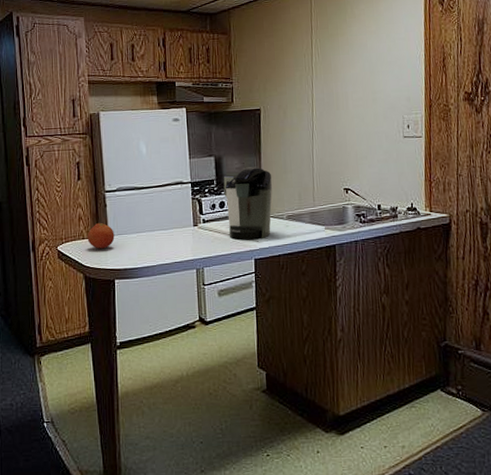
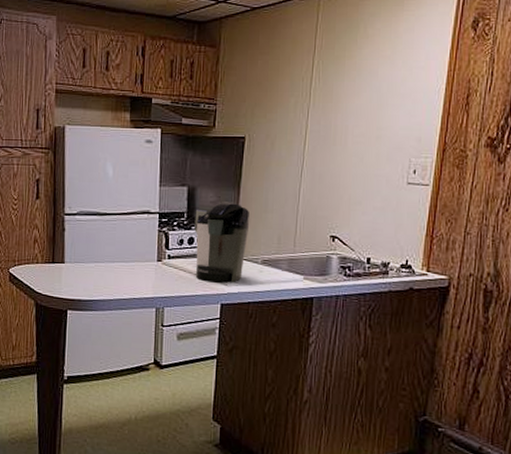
fruit: present [87,222,115,249] -> none [41,247,71,276]

